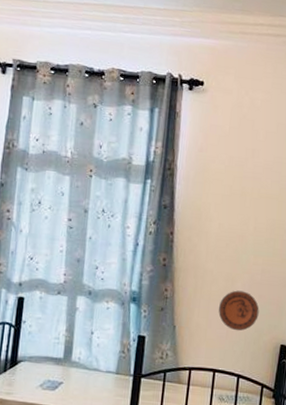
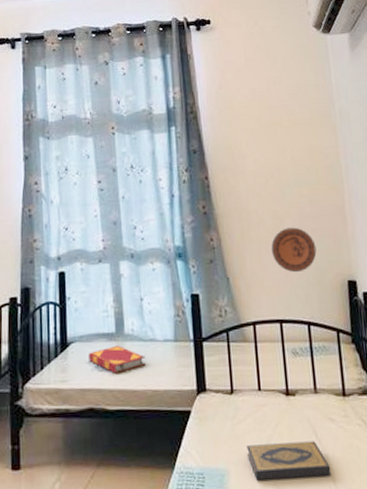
hardback book: none [35,369,87,394] -> present [89,345,146,373]

